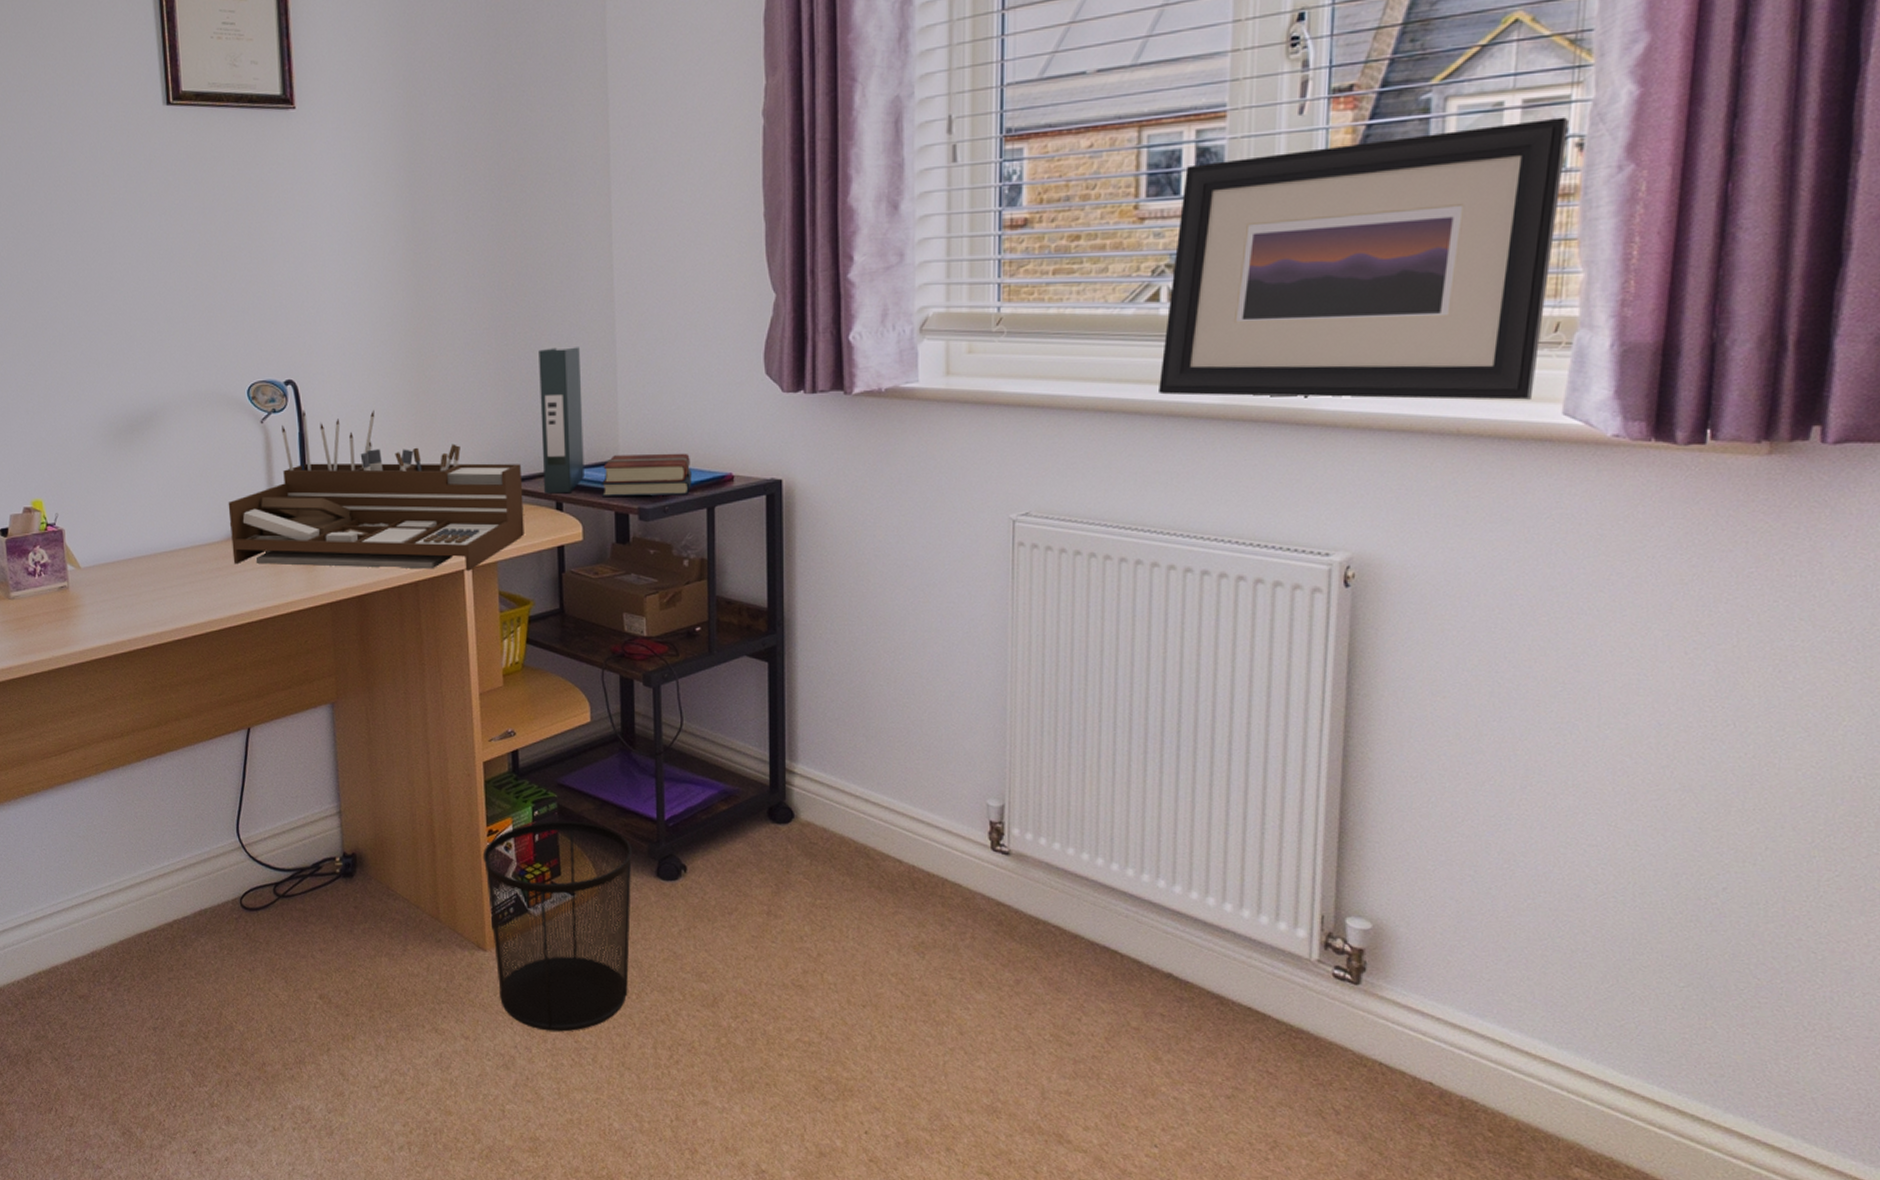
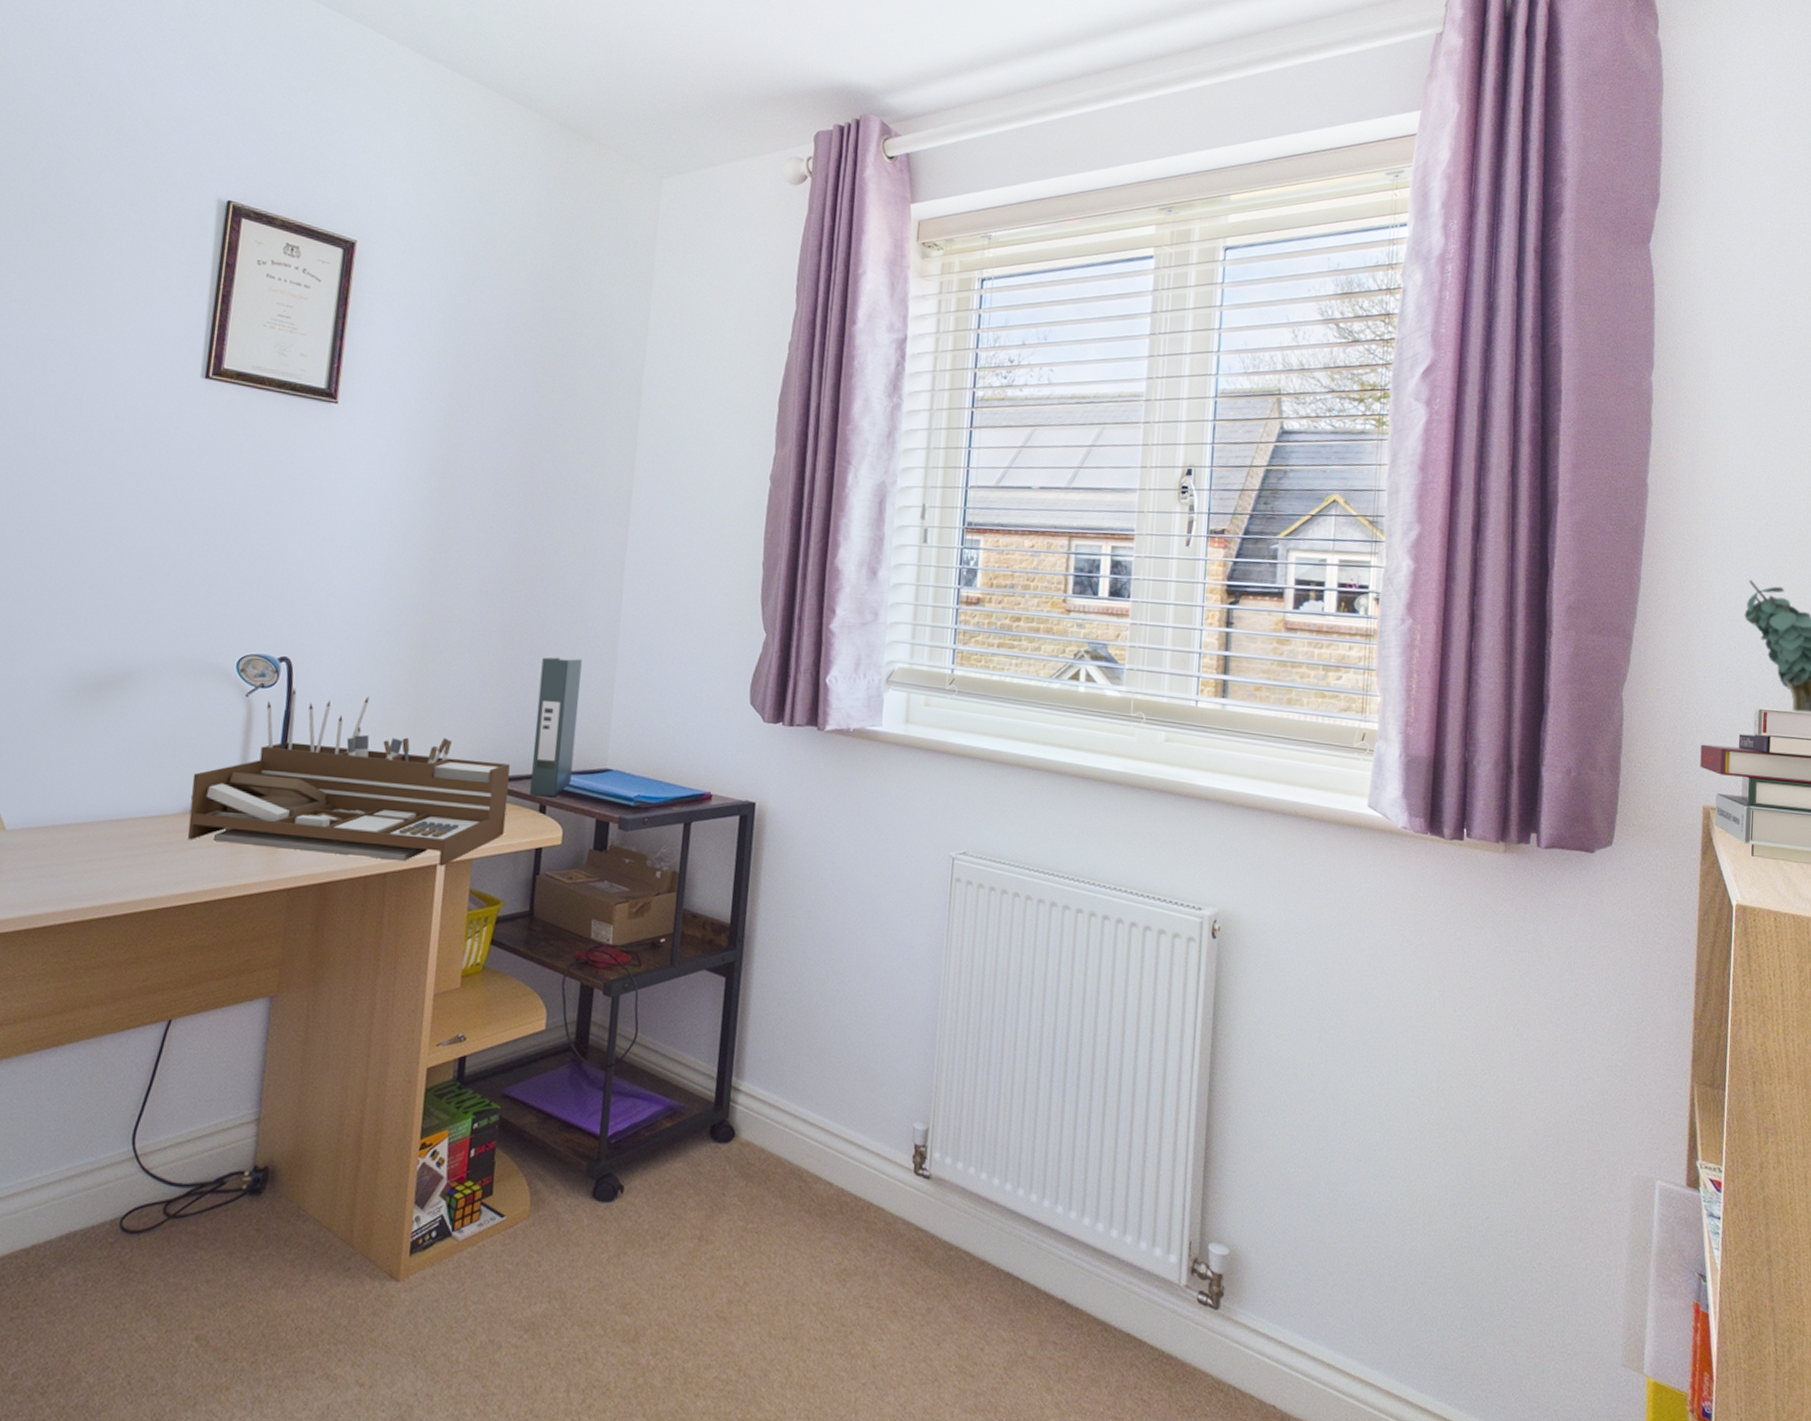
waste bin: present [482,820,632,1032] -> none [406,1134,571,1375]
books: present [602,453,692,496] -> none [586,765,674,809]
picture frame: present [1159,117,1568,400] -> none [1075,573,1369,793]

